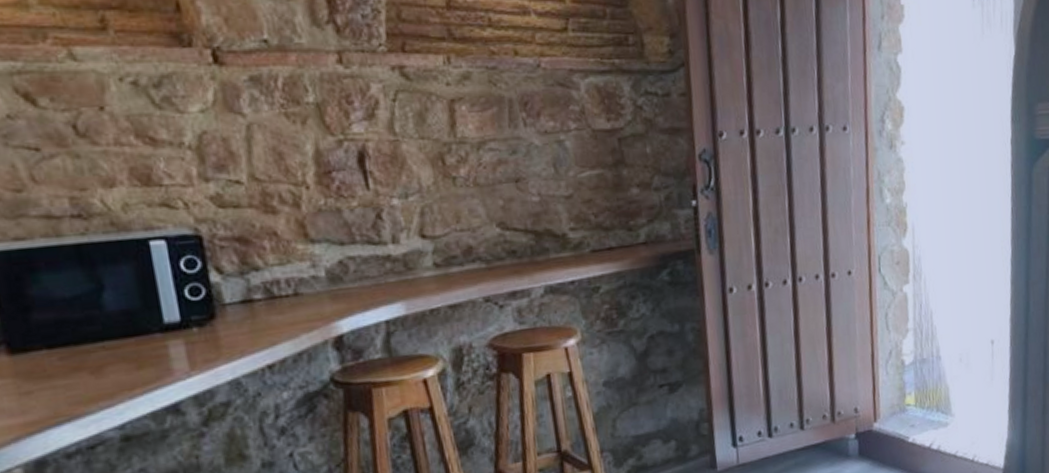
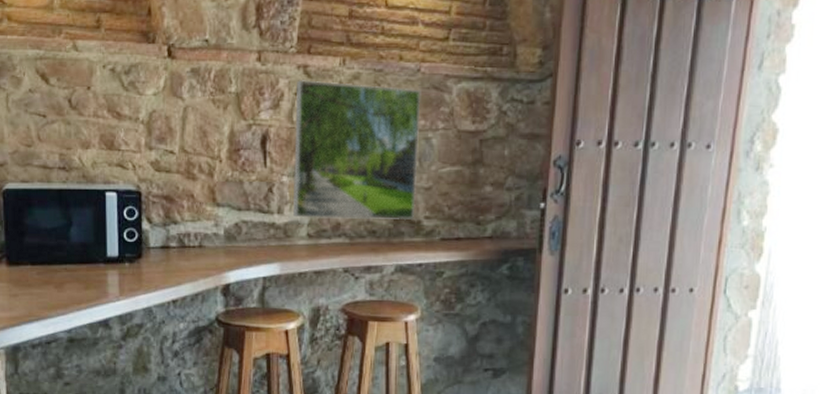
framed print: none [393,83,558,246] -> present [293,80,421,221]

